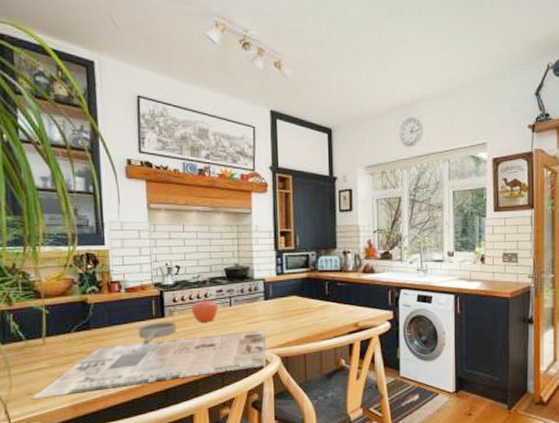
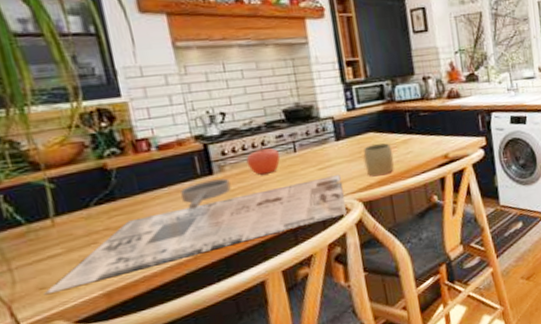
mug: none [285,307,311,336] -> present [363,143,394,177]

